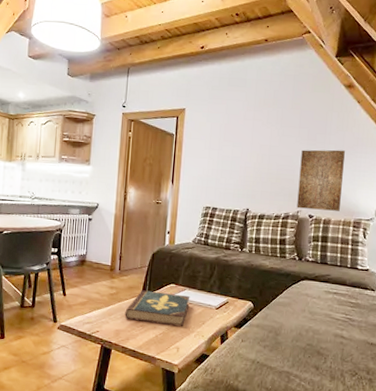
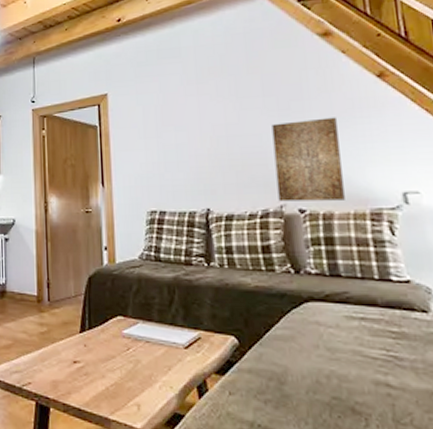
book: present [125,290,190,327] -> none [61,326,147,375]

